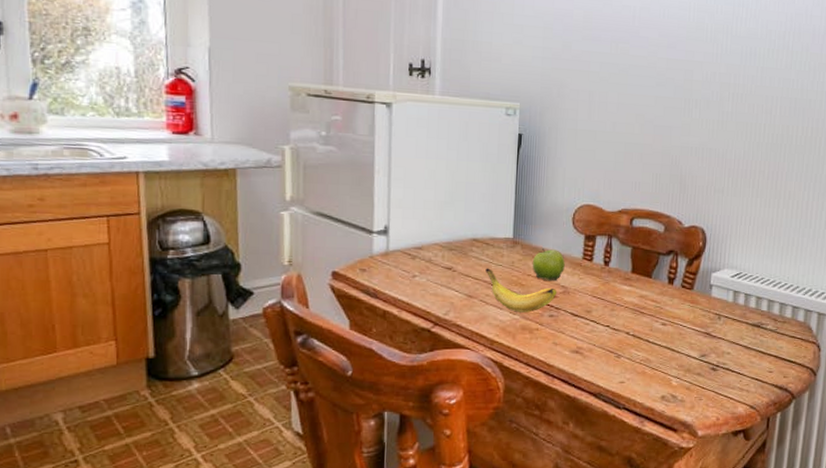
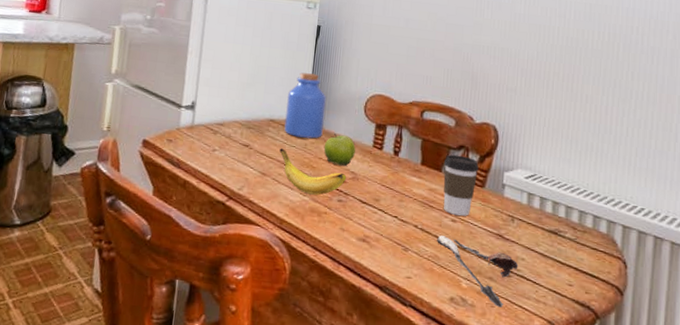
jar: none [489,186,532,256] -> present [284,72,326,139]
spoon: none [648,339,724,399] -> present [437,235,519,307]
coffee cup: none [653,260,688,319] -> present [443,154,479,216]

